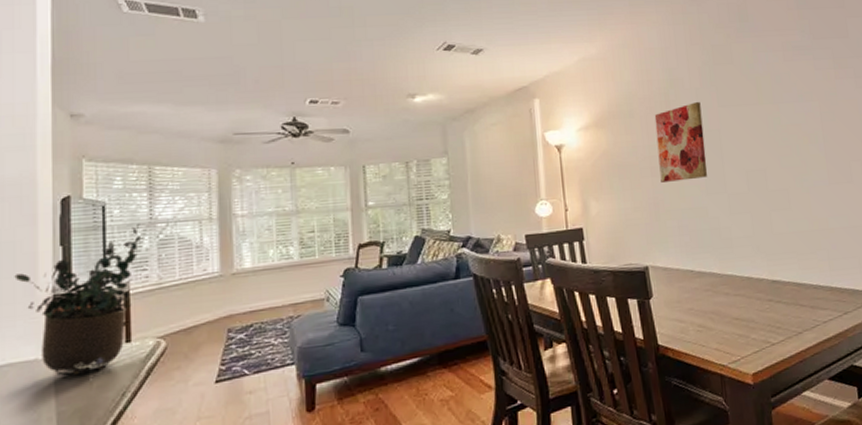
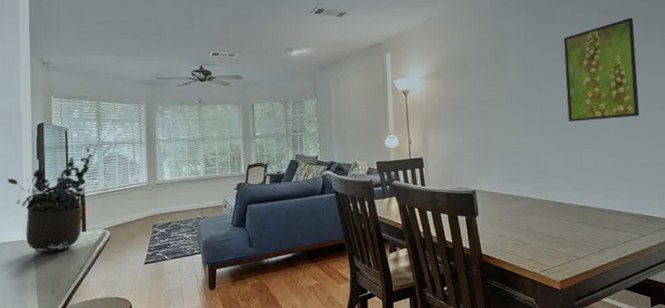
wall art: present [654,102,708,182] -> none [485,56,528,122]
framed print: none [744,56,834,180] -> present [563,17,640,122]

